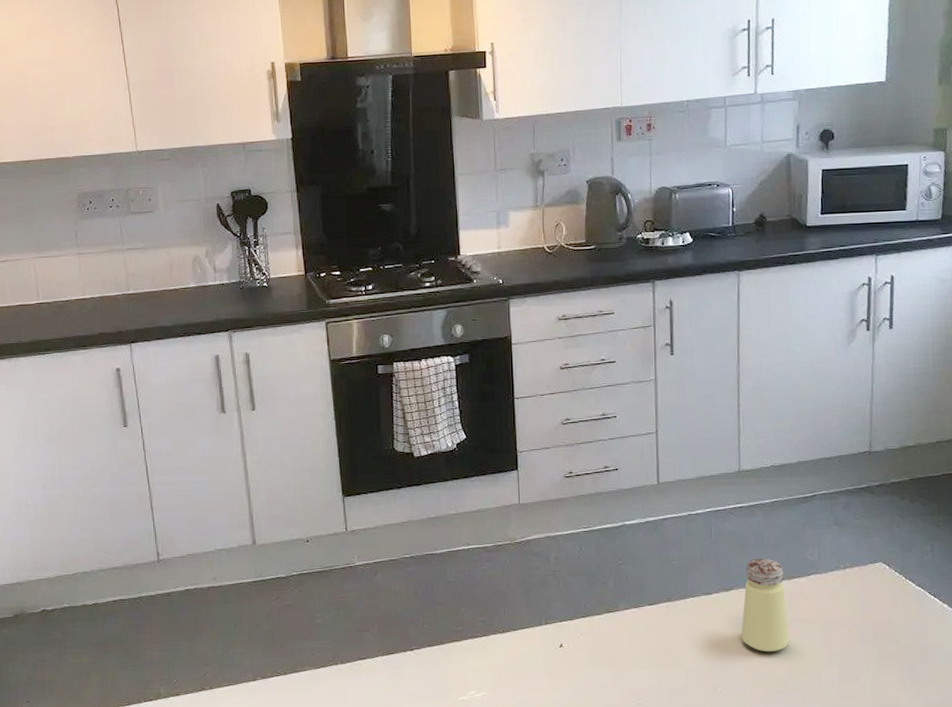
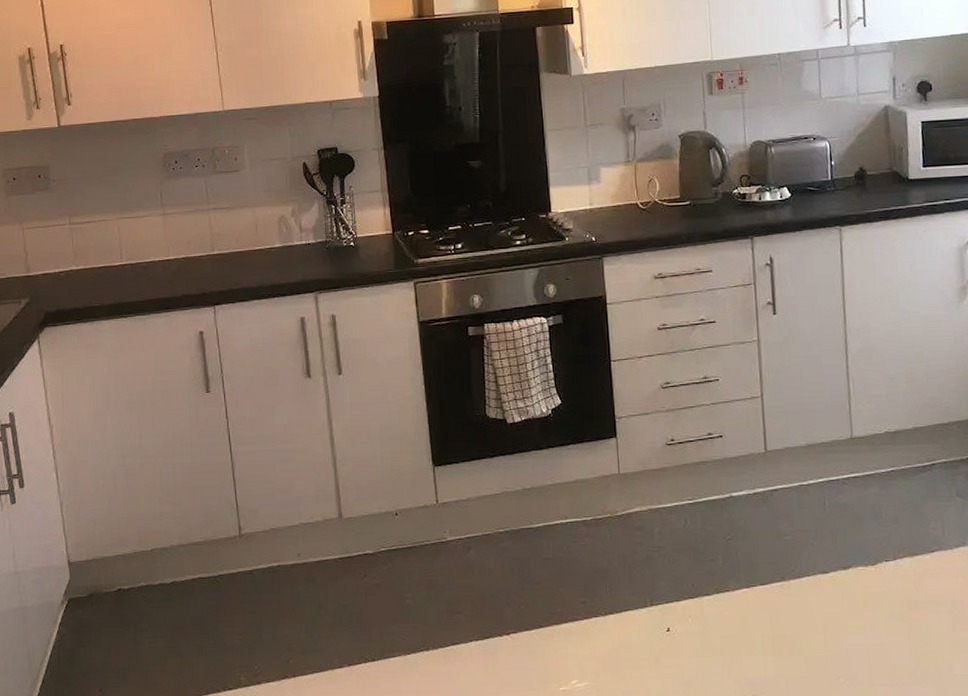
saltshaker: present [741,558,790,652] -> none [862,533,916,638]

